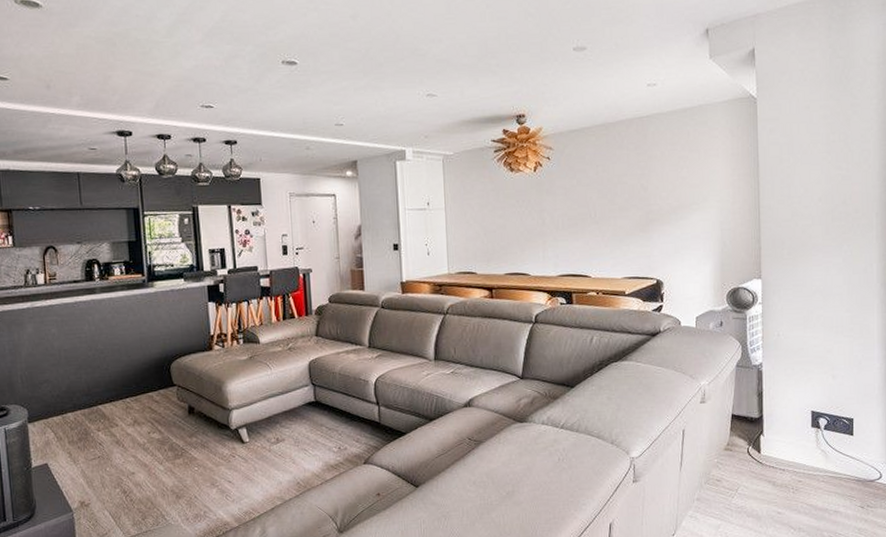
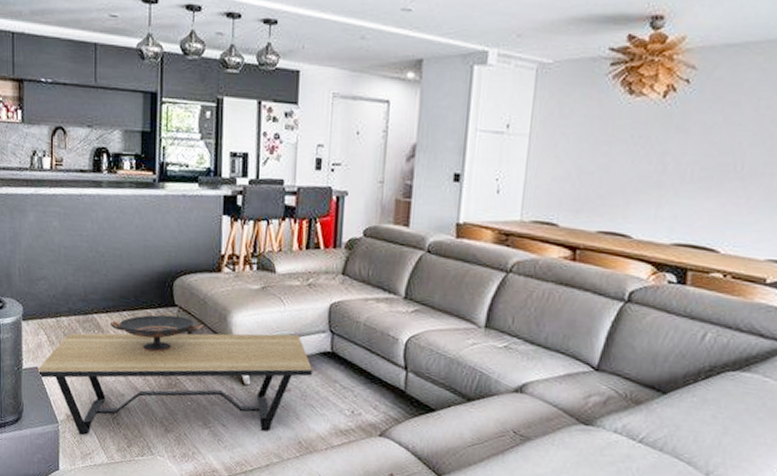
coffee table: none [47,391,301,519] -> present [37,332,312,436]
decorative bowl: none [115,393,203,430] -> present [111,314,205,352]

